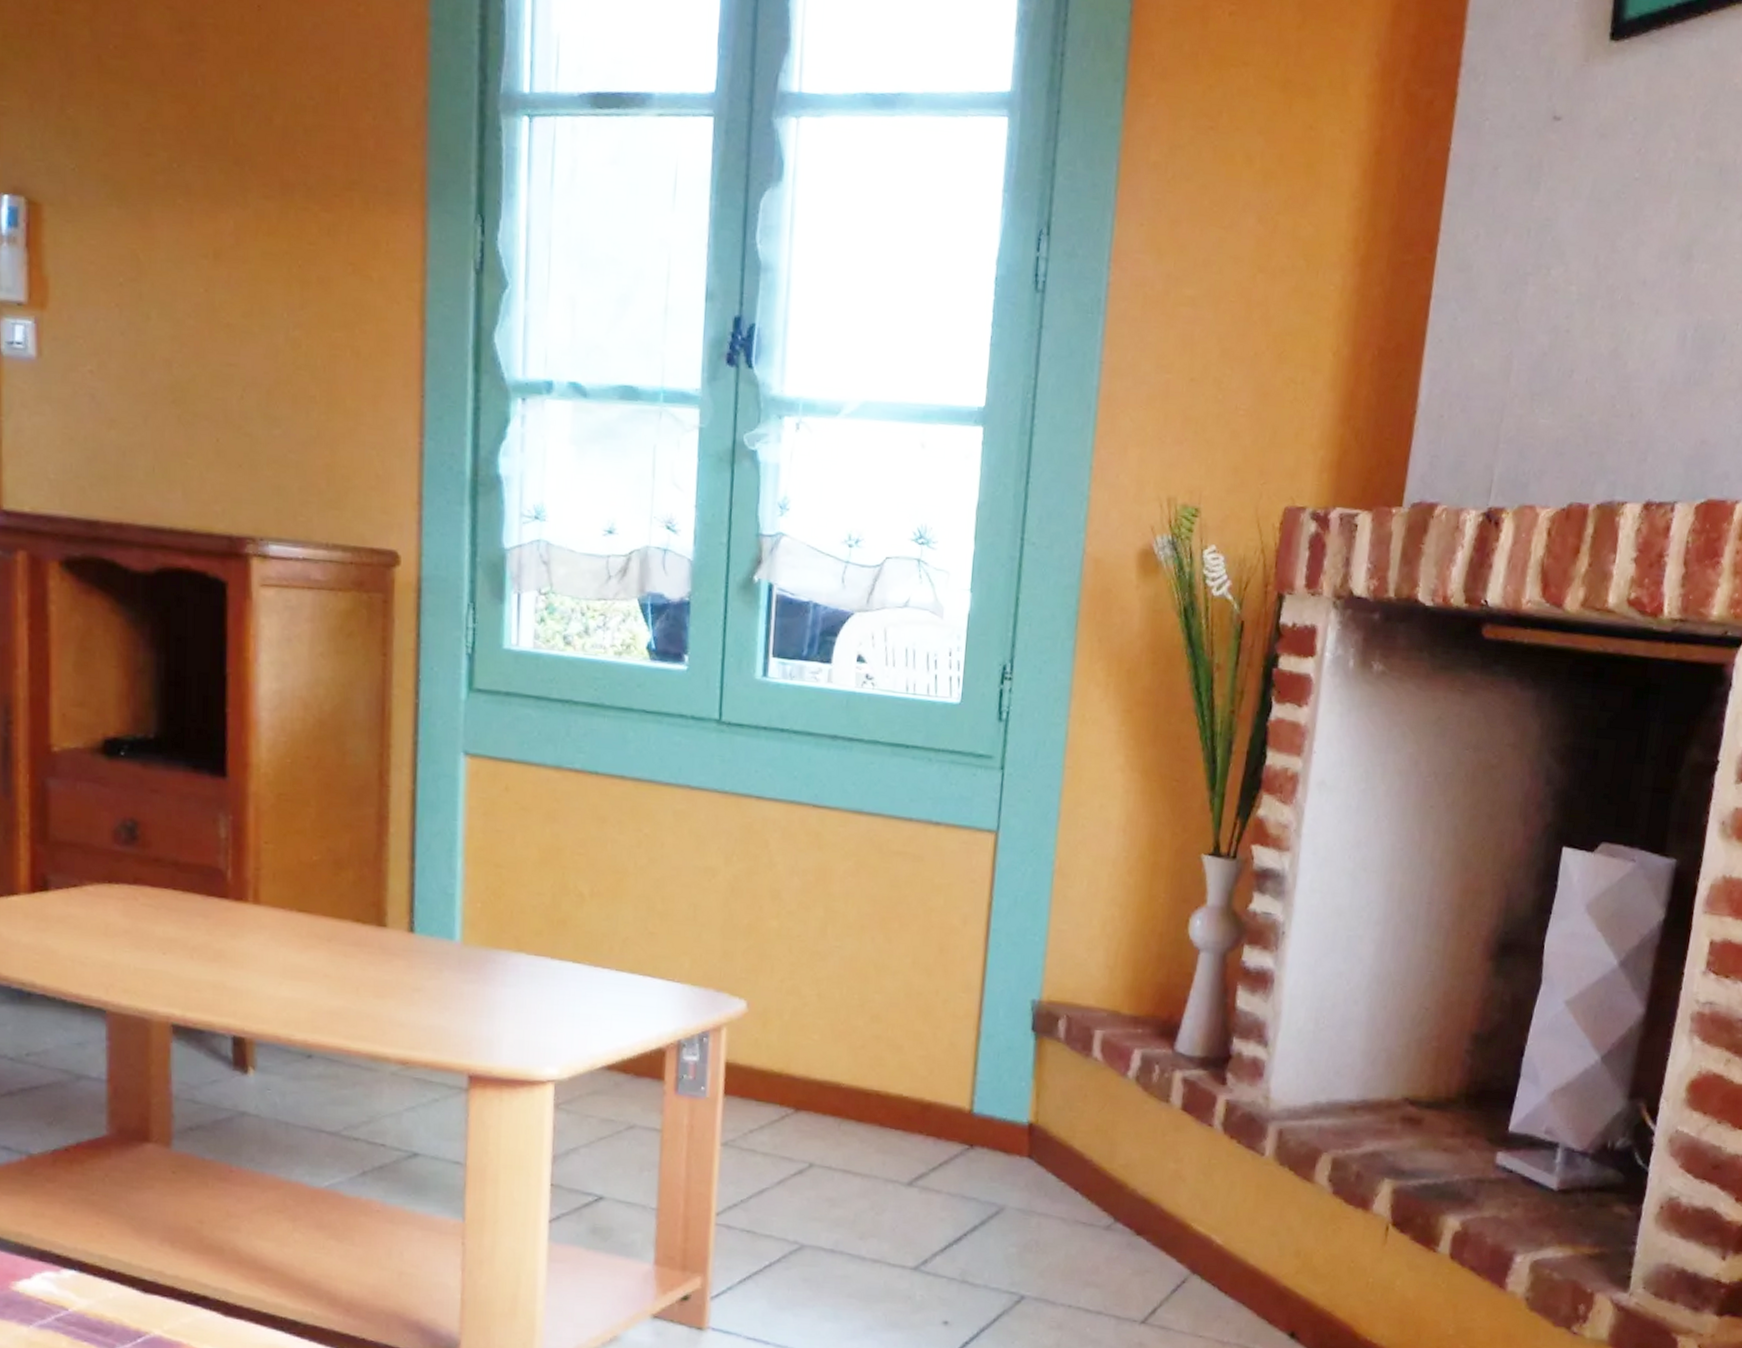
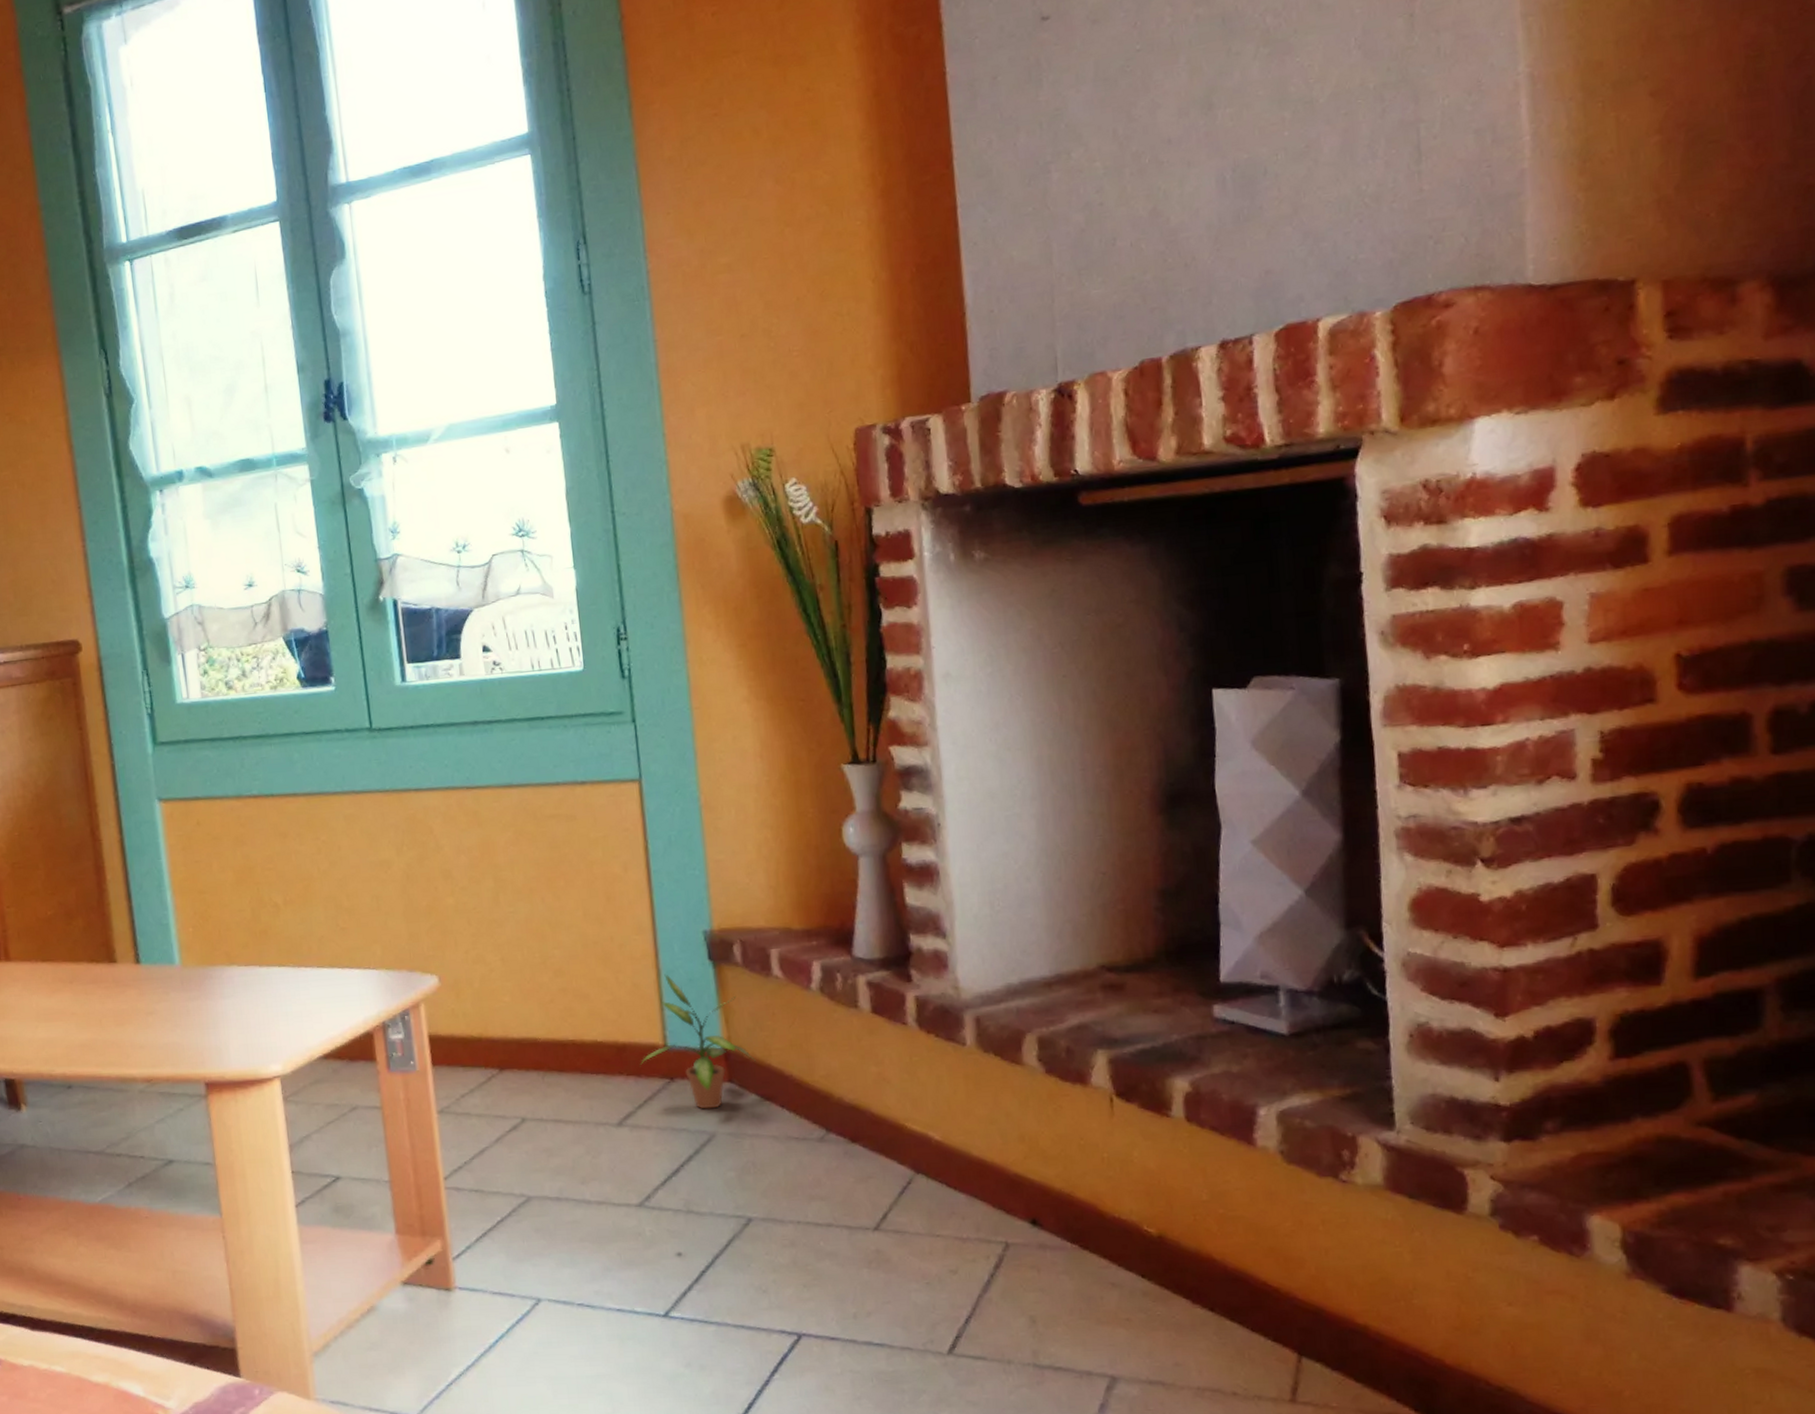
potted plant: none [941,1038,1059,1182] -> present [639,974,756,1110]

